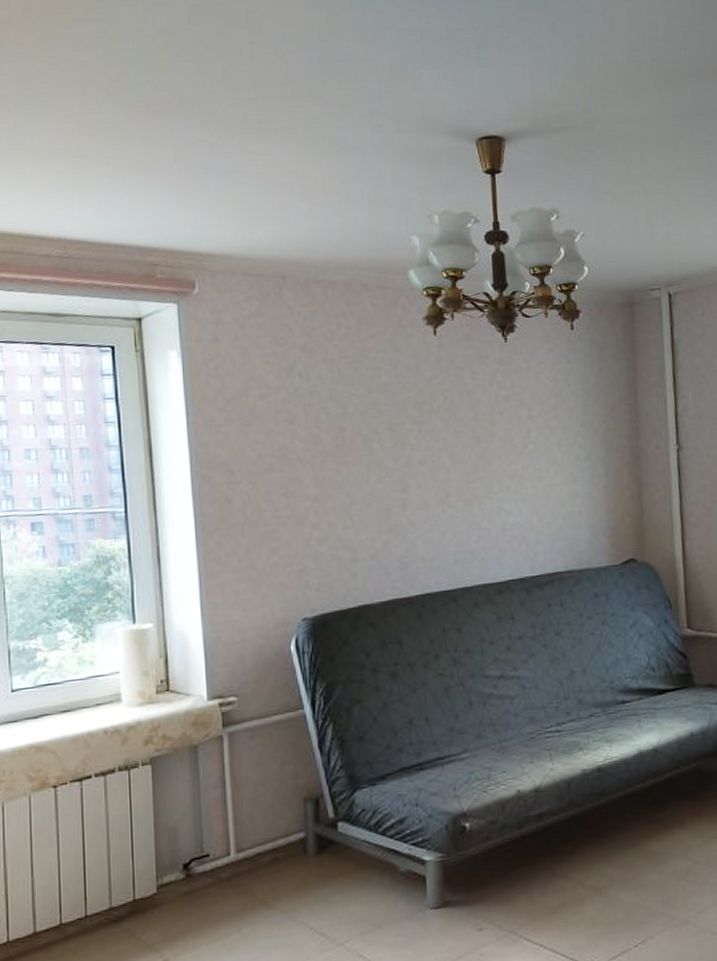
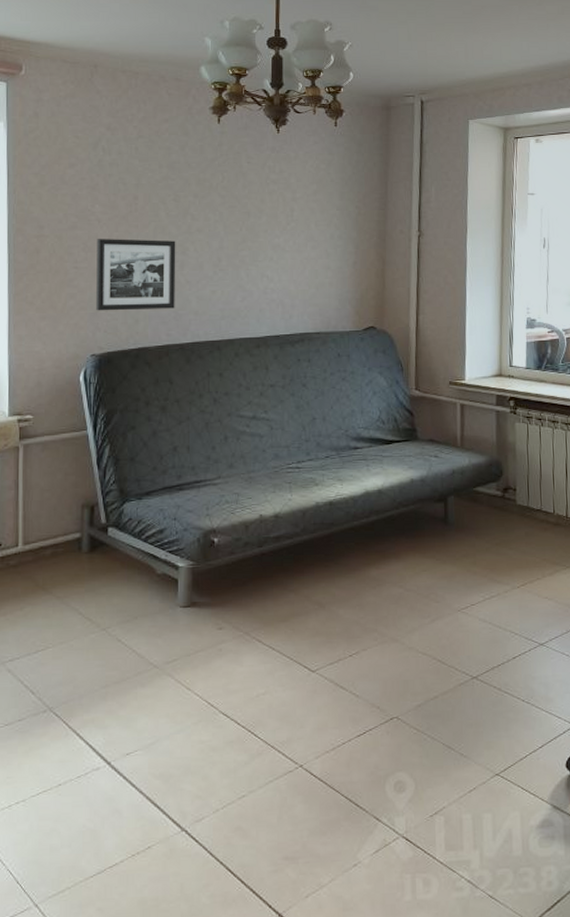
picture frame: none [299,476,399,567] -> present [96,239,176,311]

